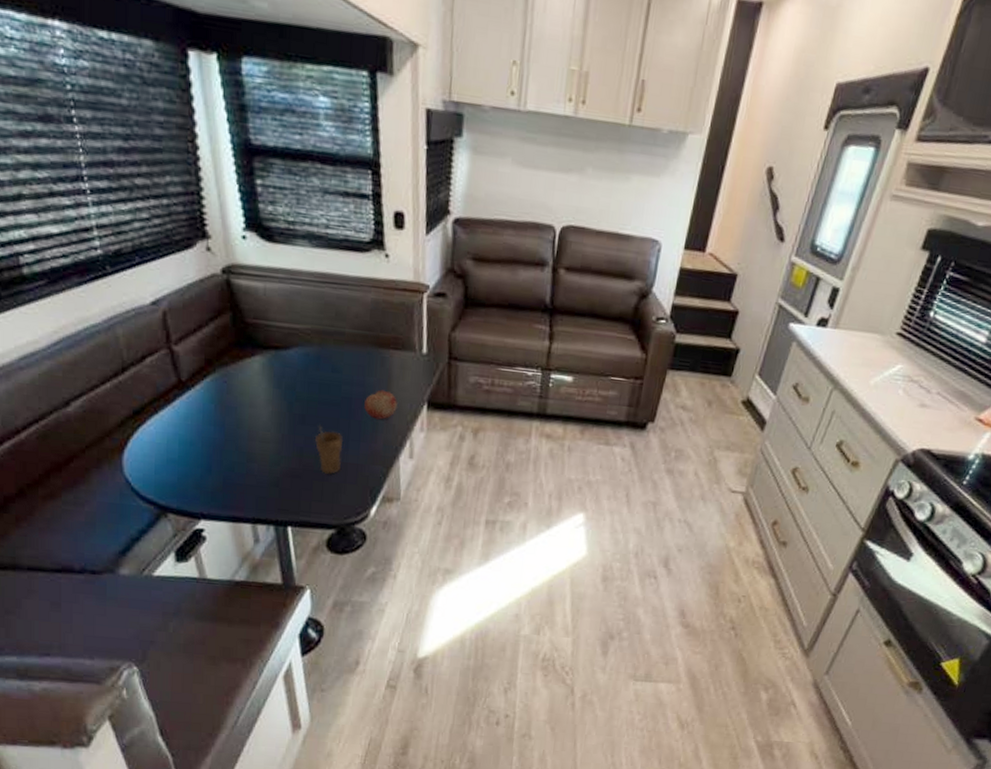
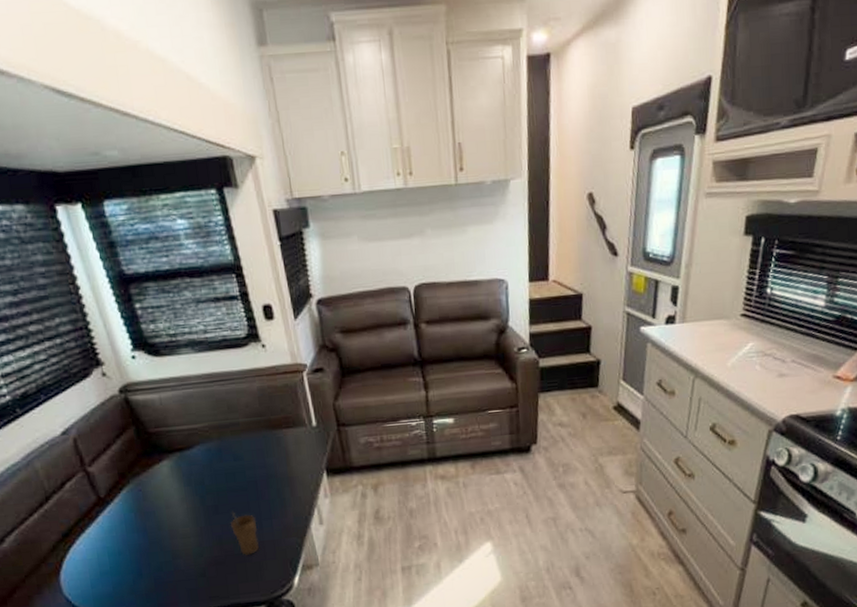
fruit: present [364,389,397,420] -> none [269,467,300,496]

